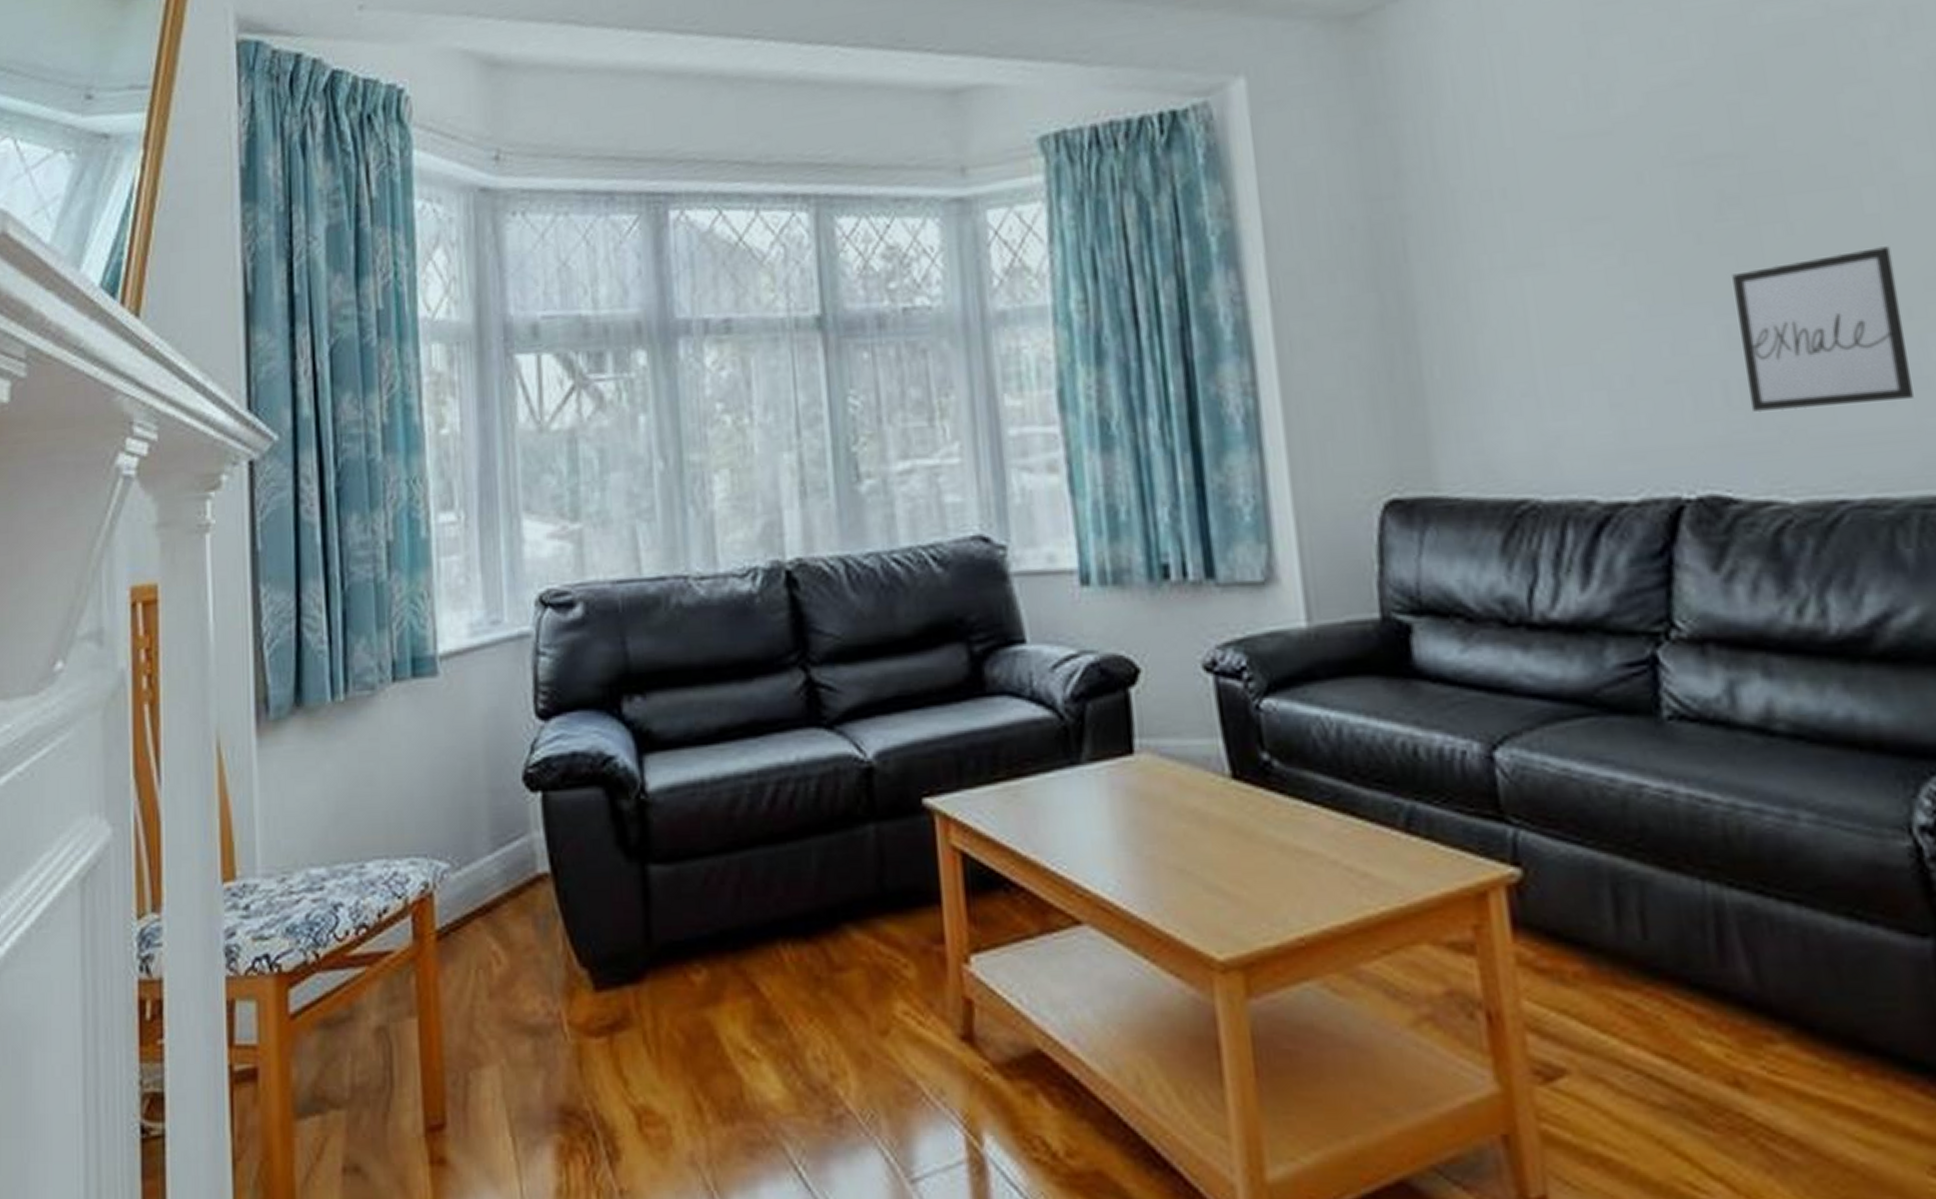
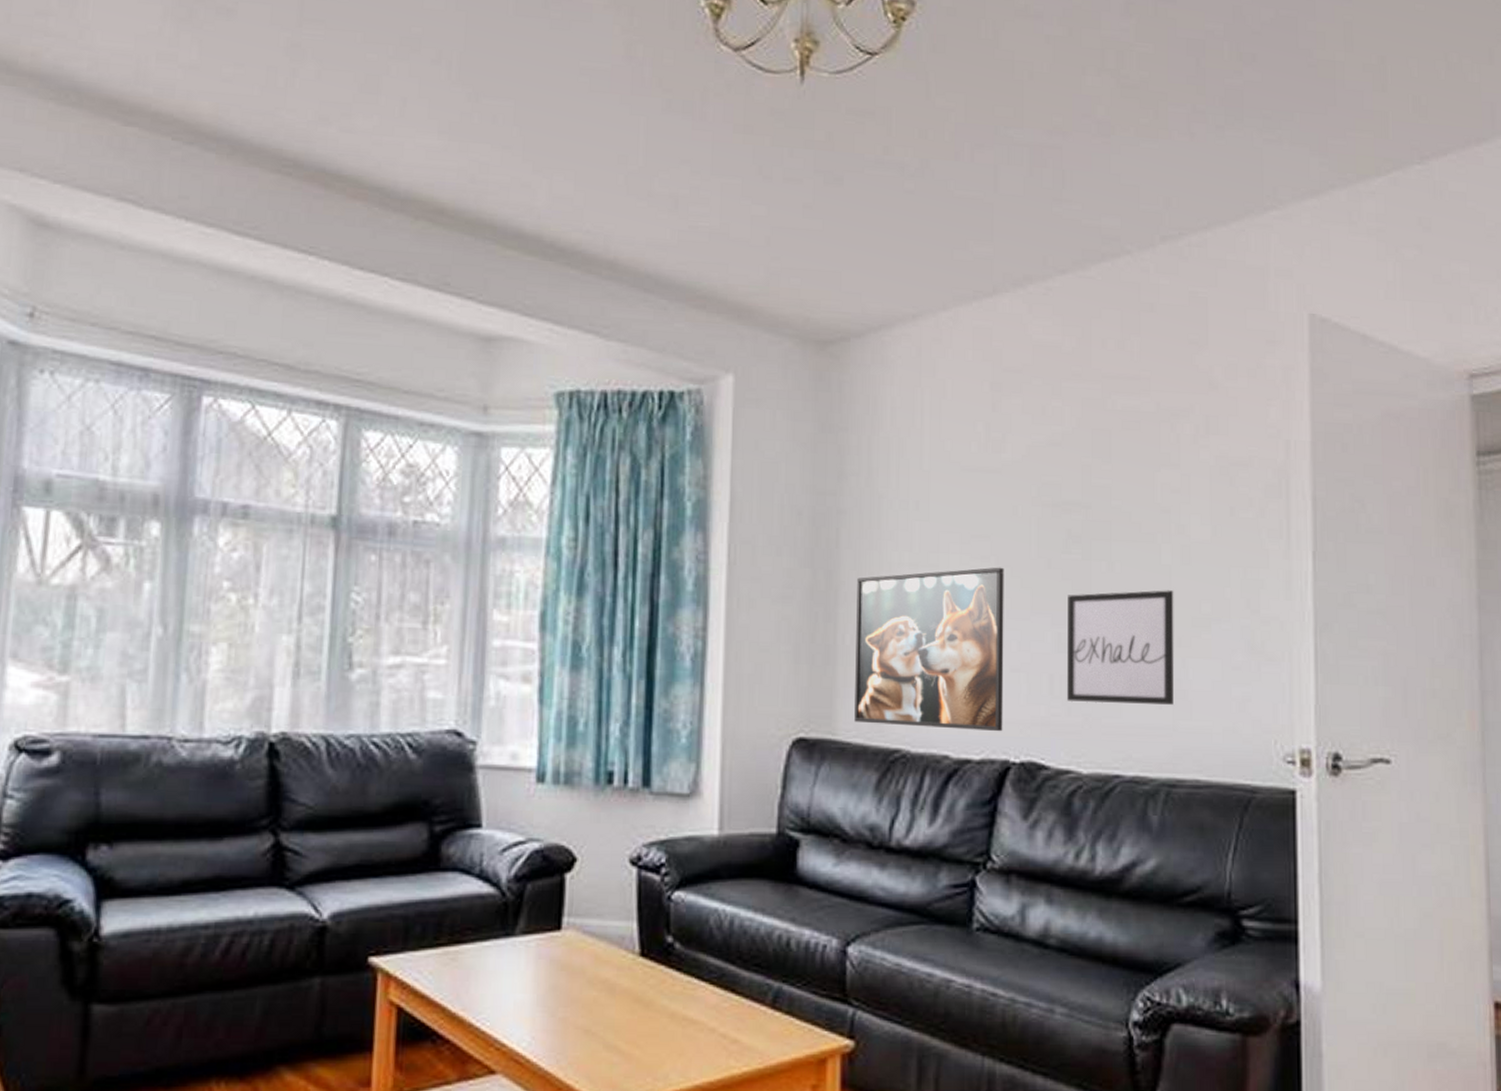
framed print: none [1438,252,1667,472] -> present [854,567,1004,732]

